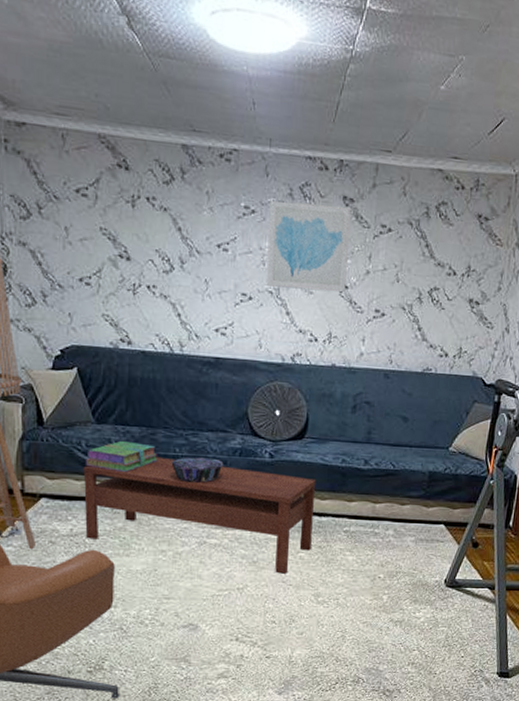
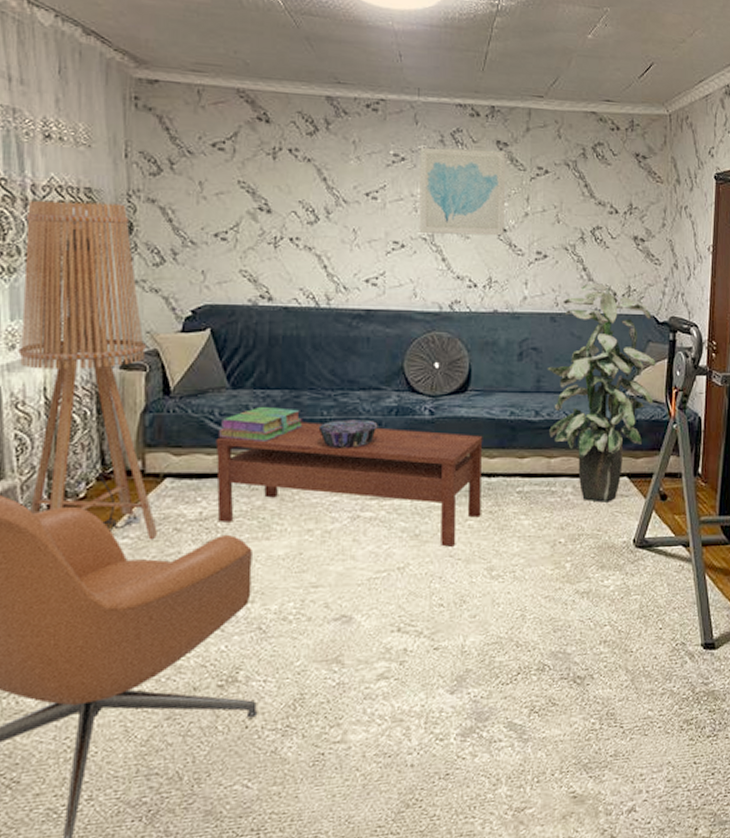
indoor plant: none [376,343,480,546] -> present [547,283,656,503]

